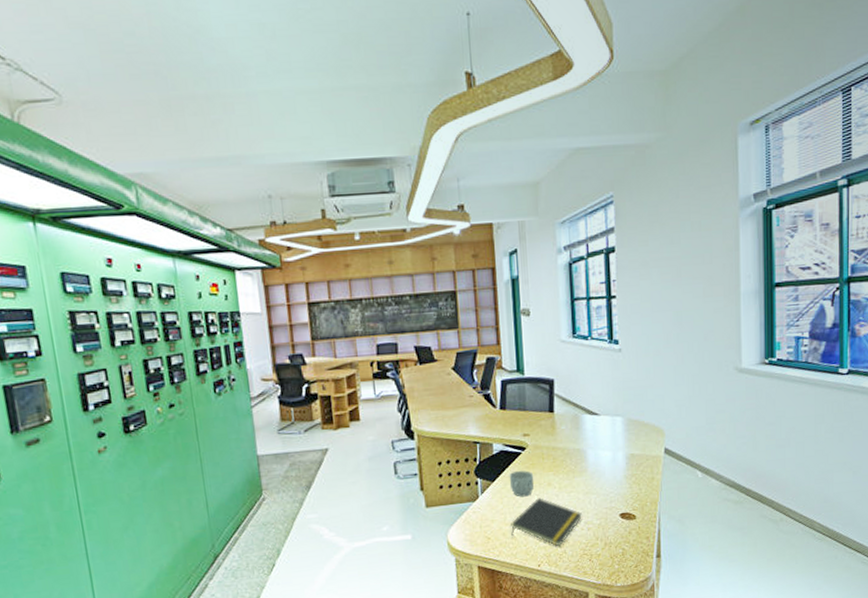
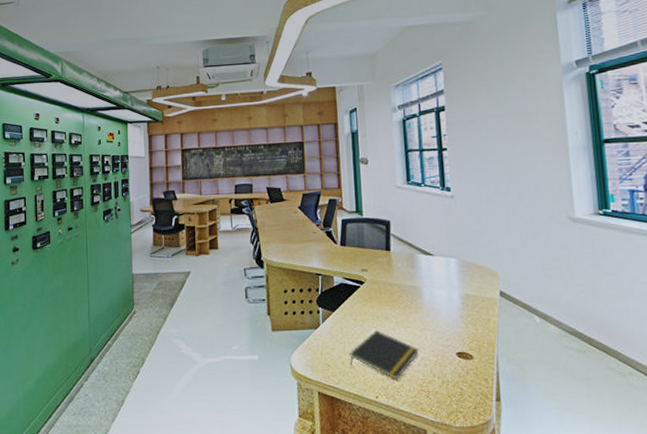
mug: present [509,471,534,497] -> none [348,303,372,328]

